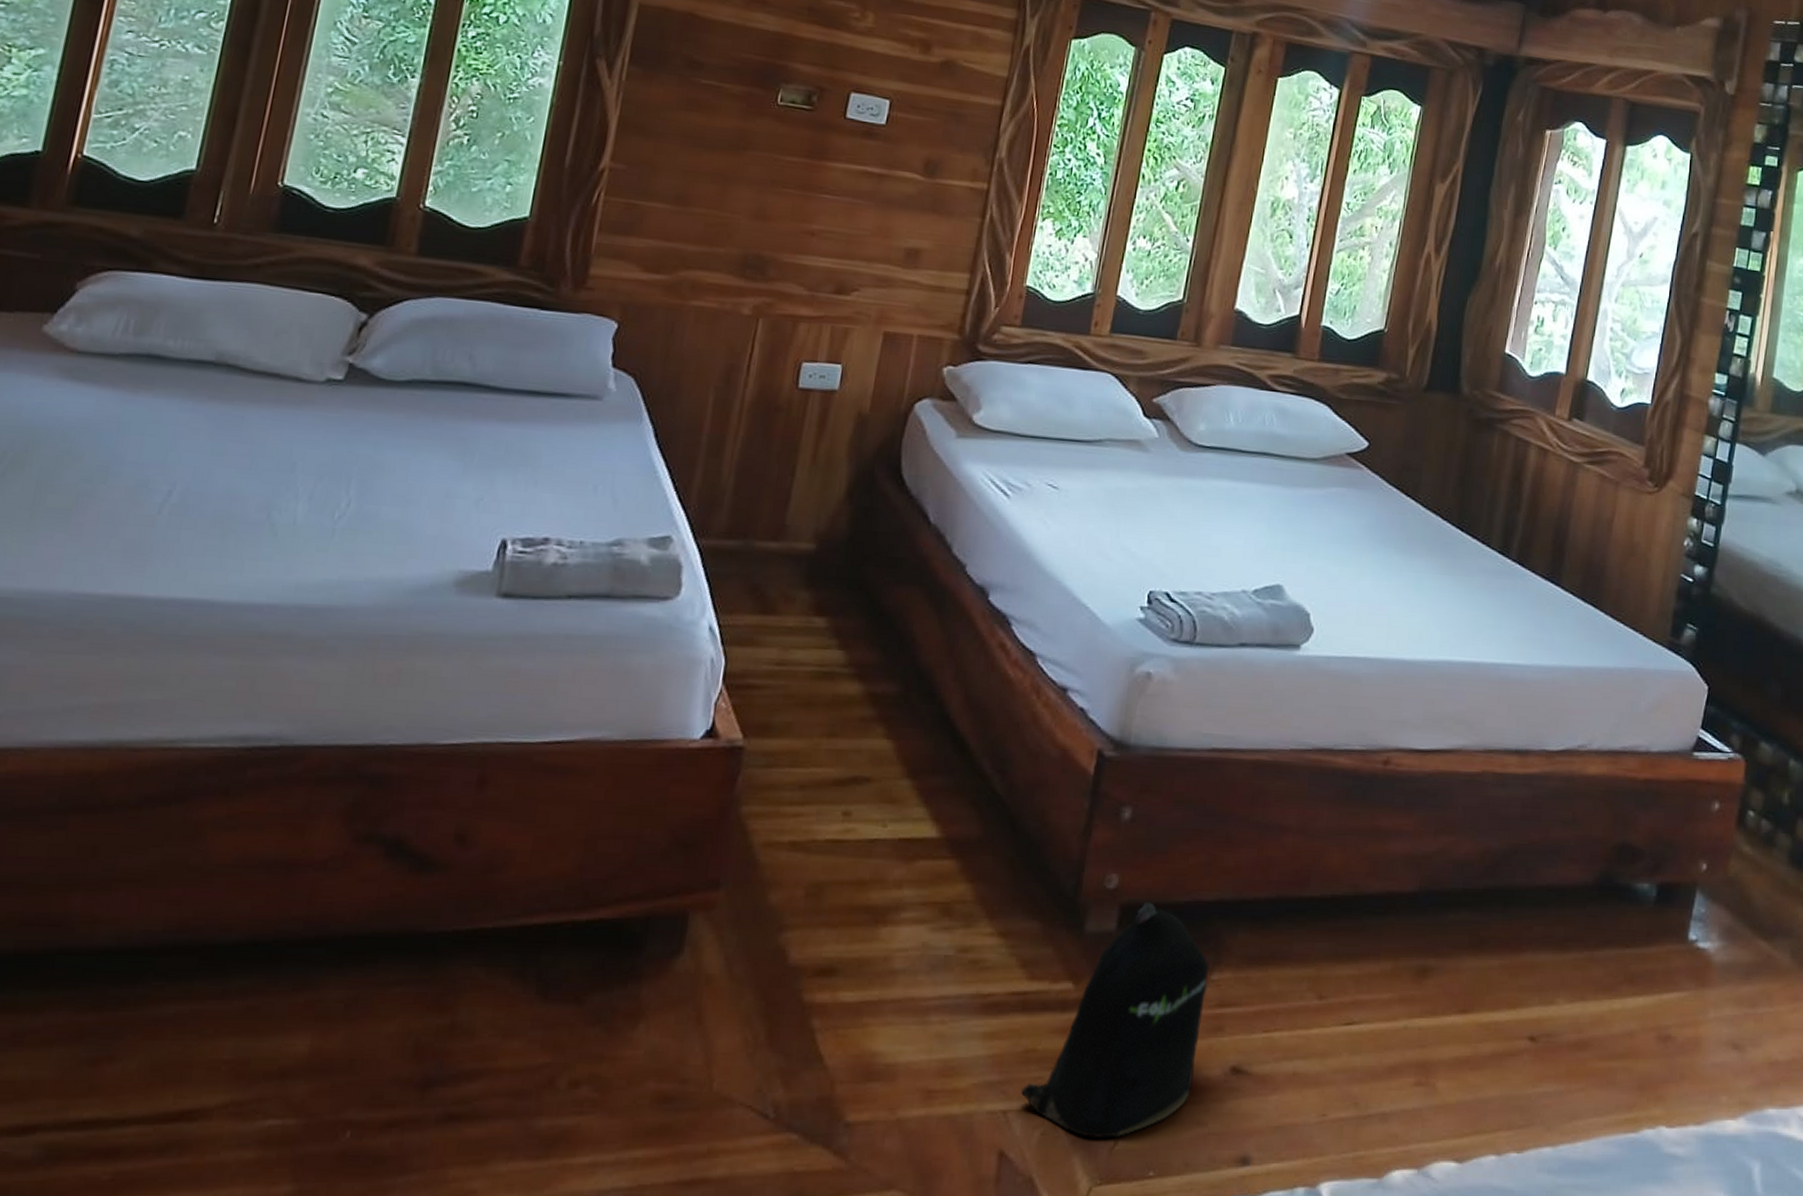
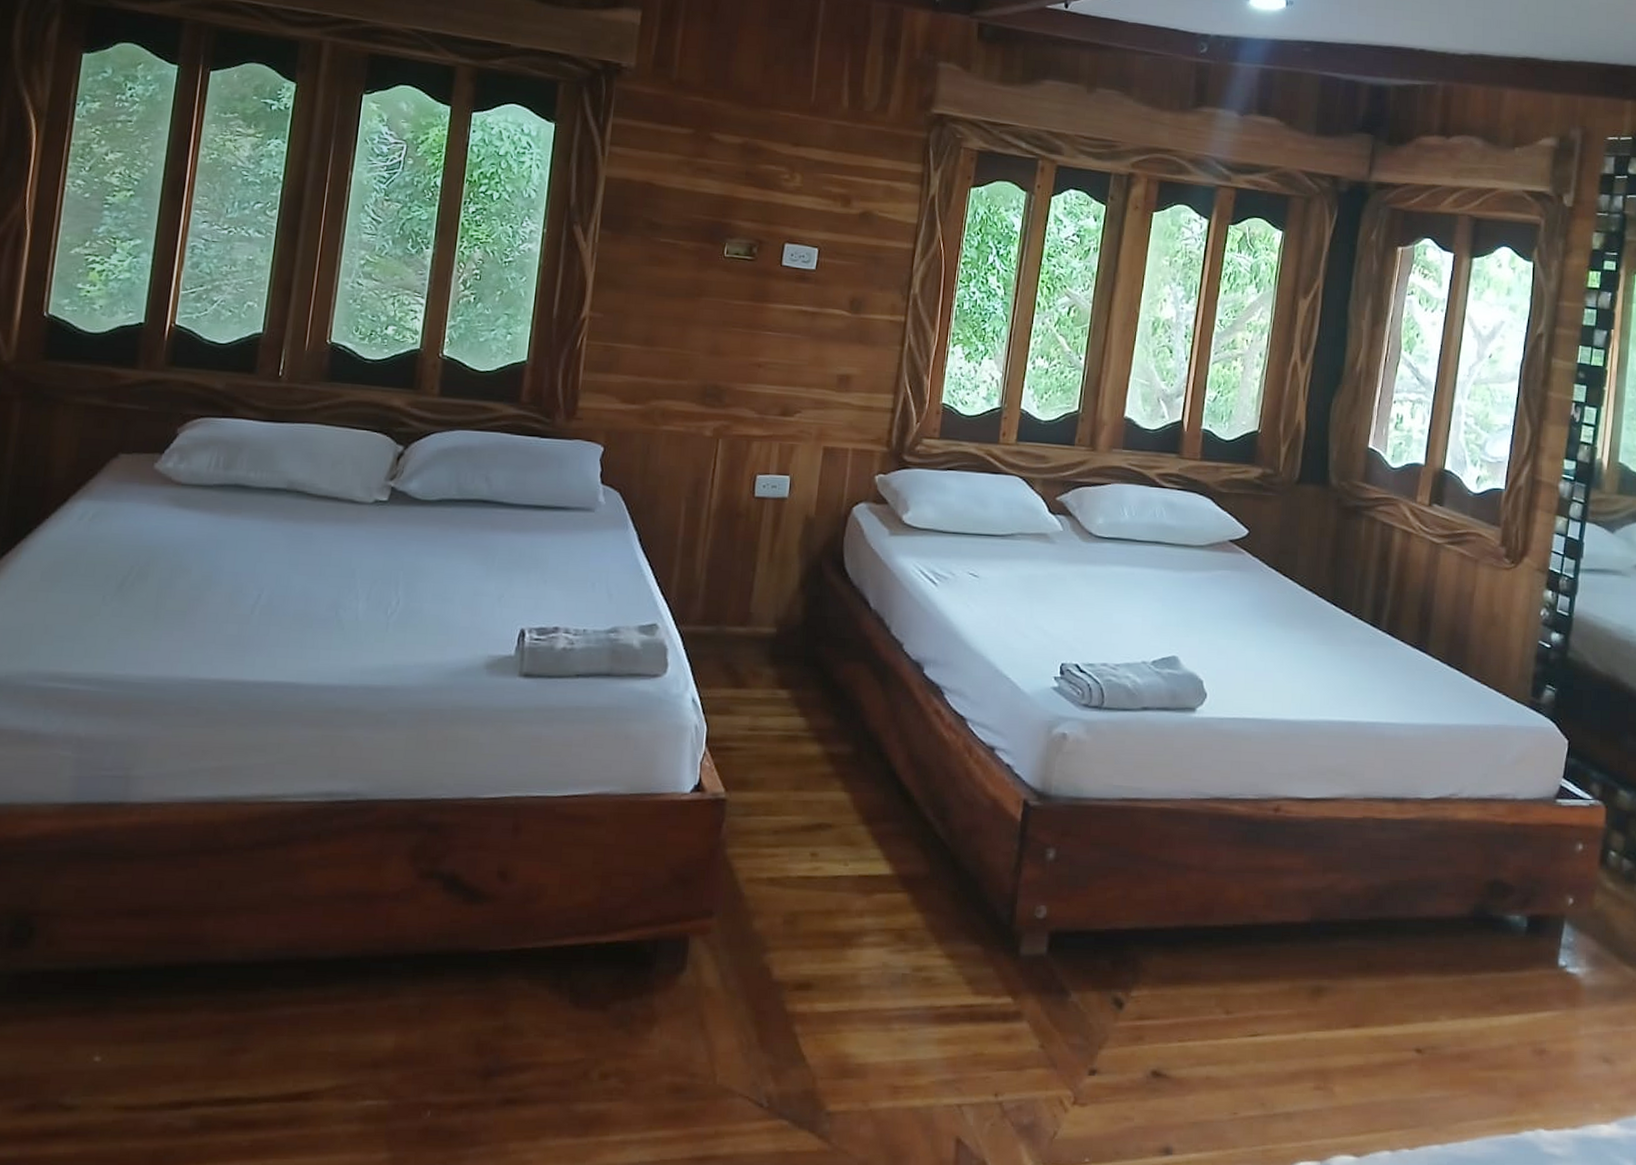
backpack: present [1021,902,1209,1139] -> none [972,930,1128,1130]

